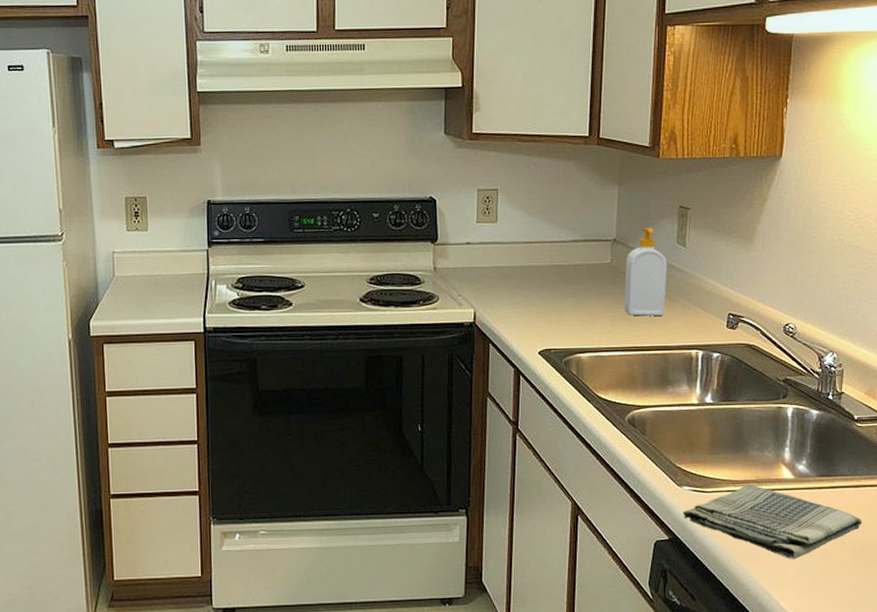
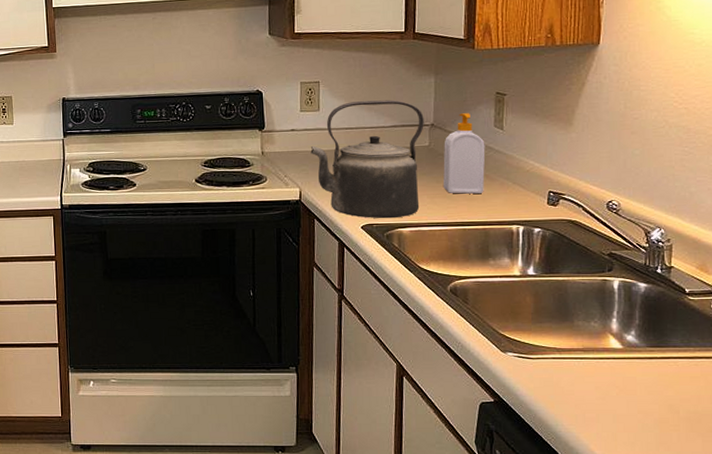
kettle: none [486,211,606,343] -> present [310,100,424,219]
dish towel: present [683,483,862,559] -> none [508,352,698,426]

